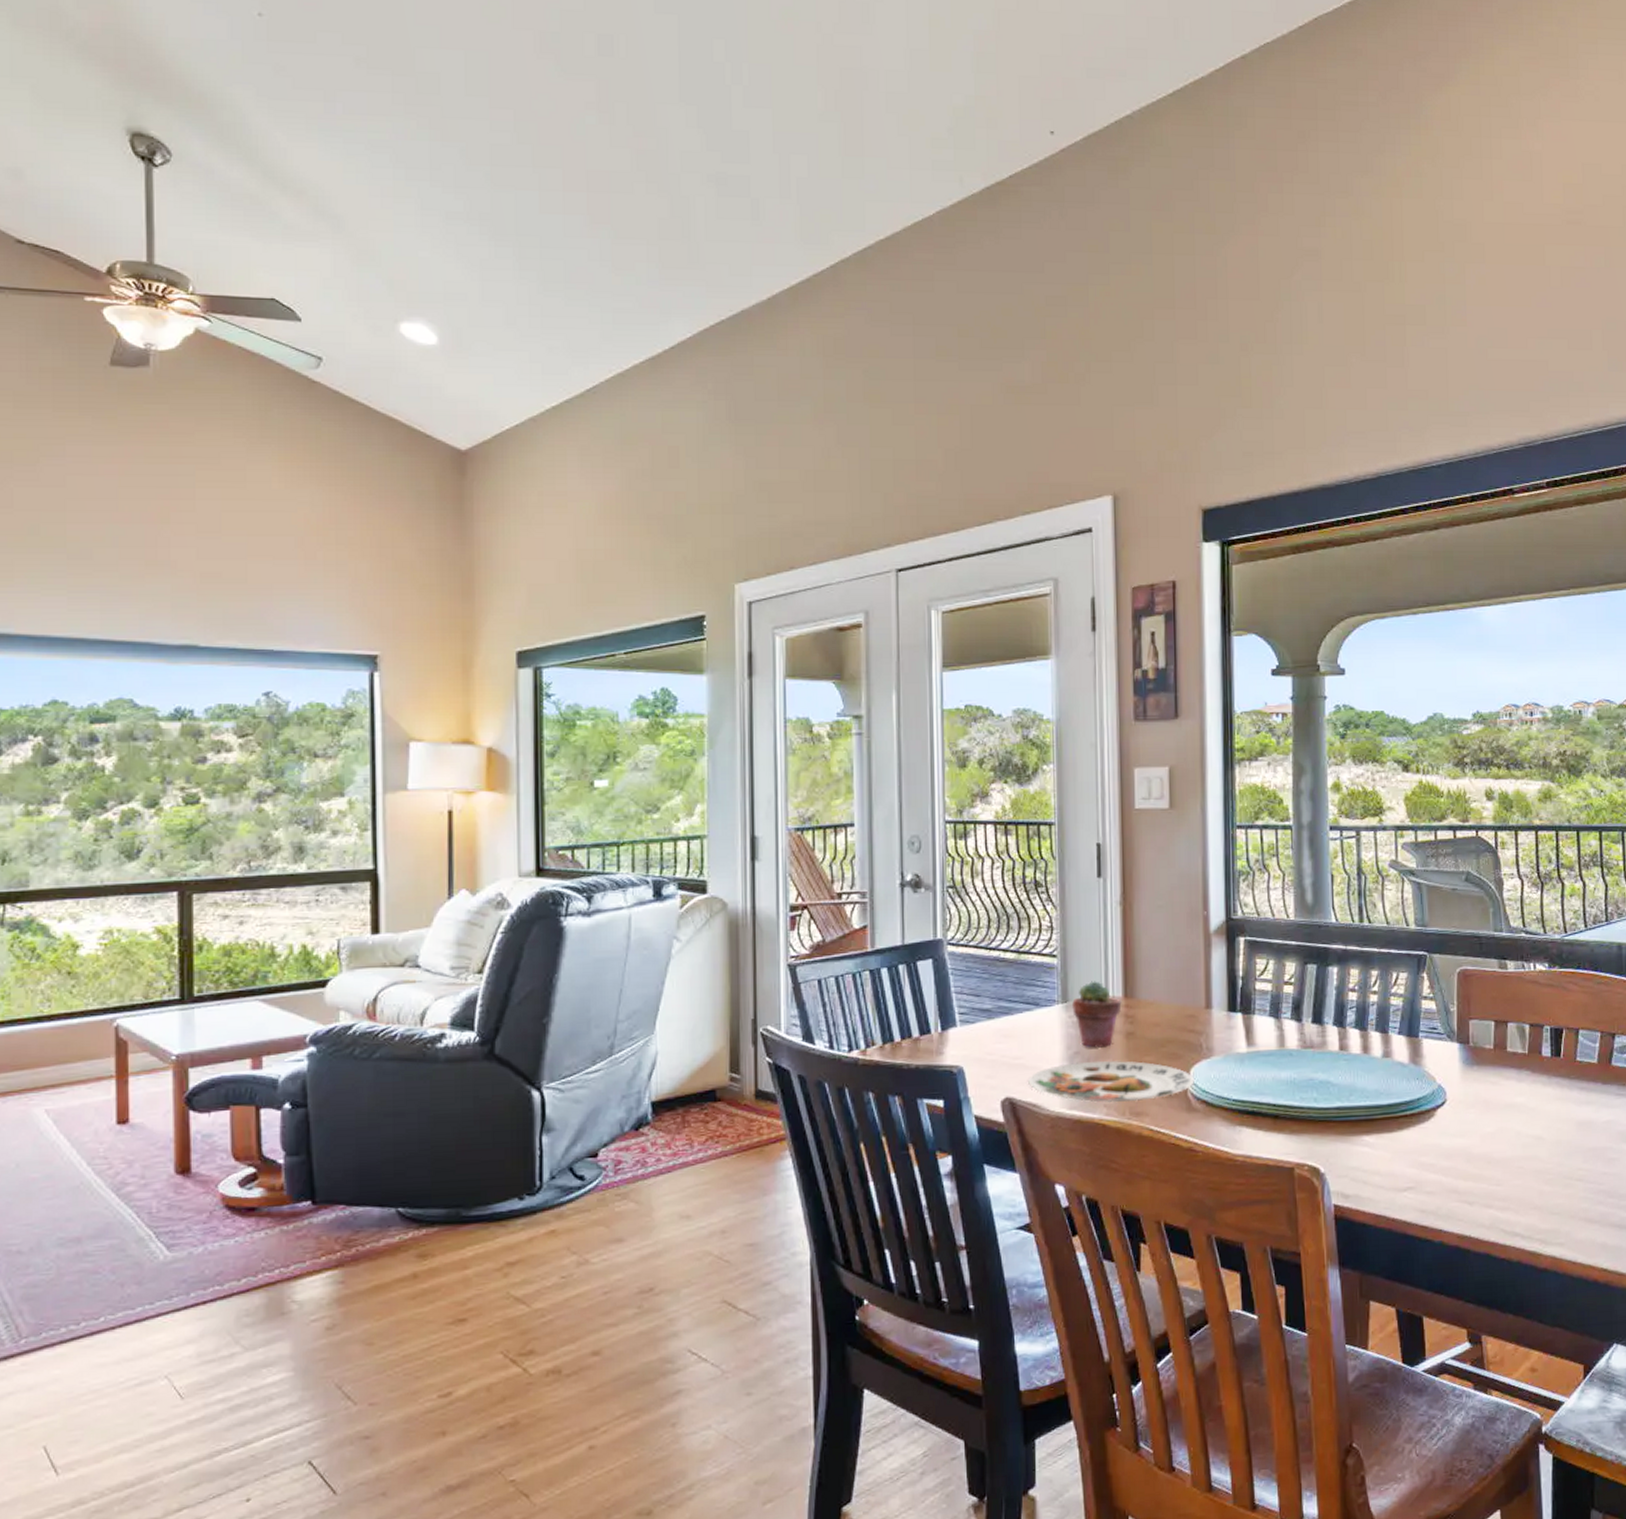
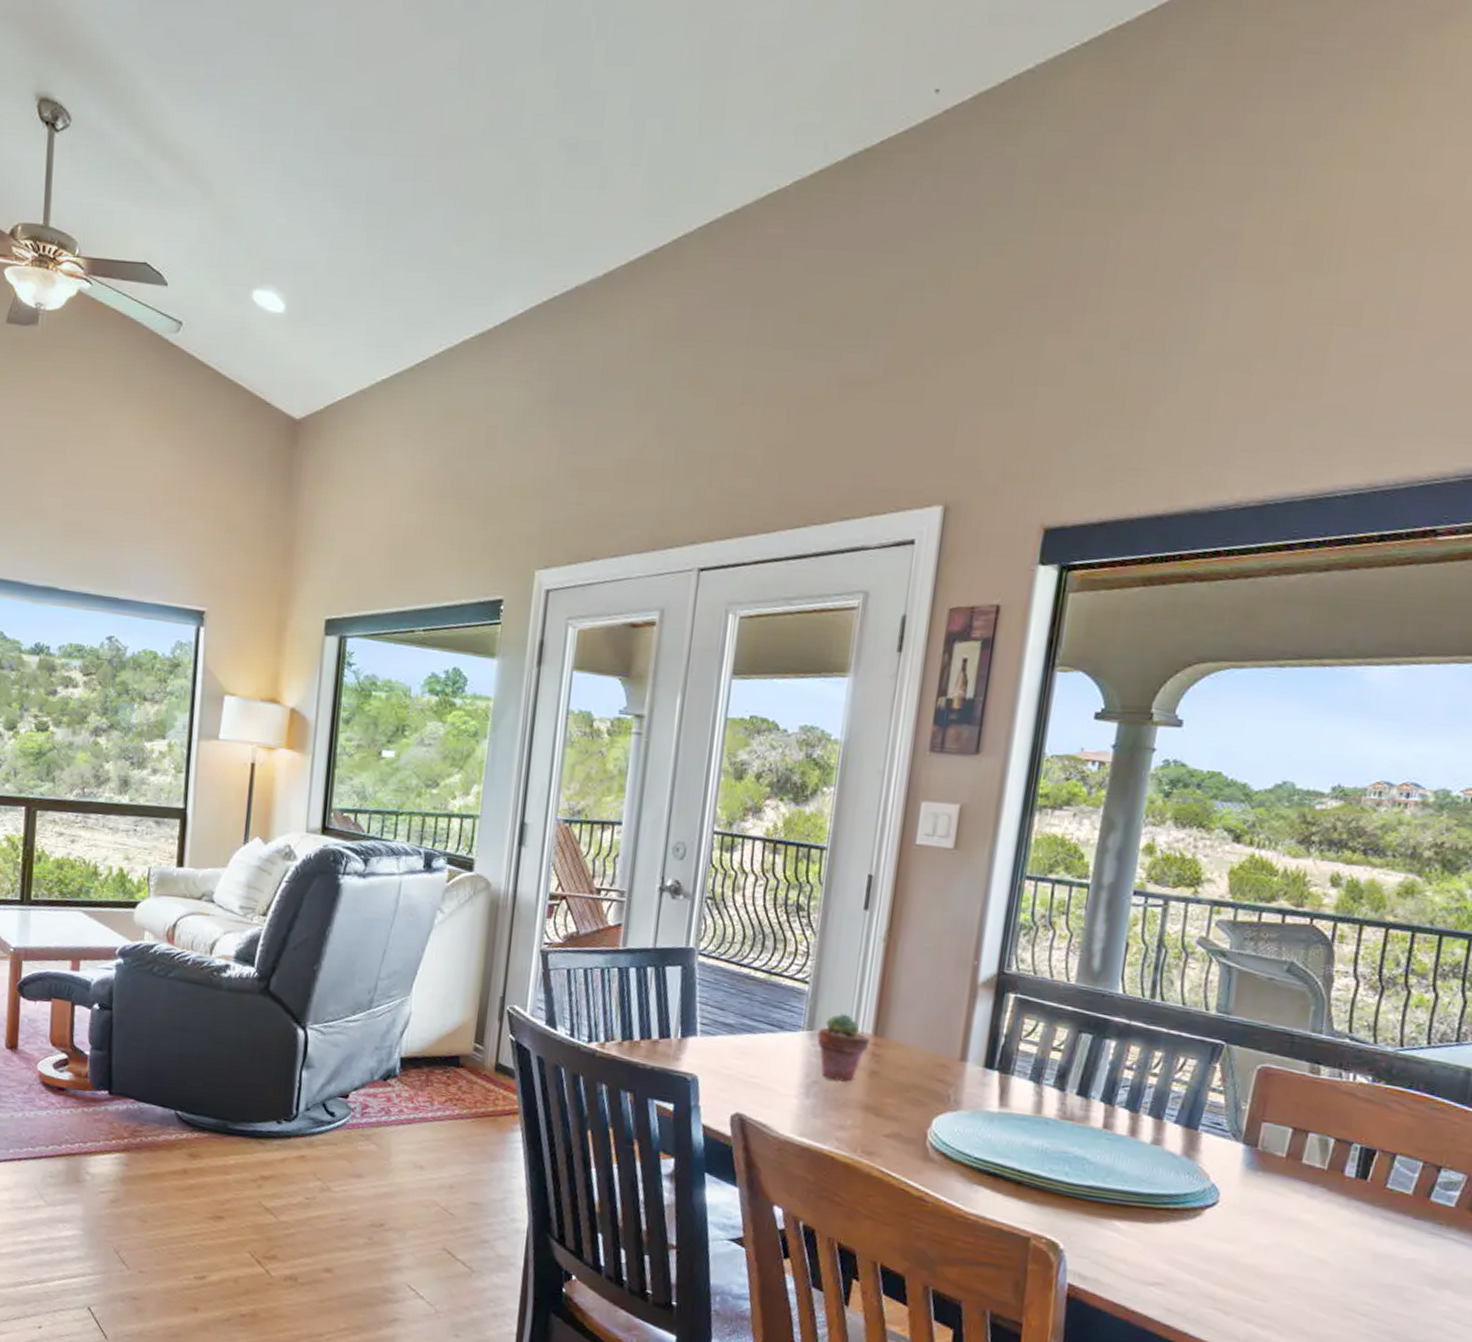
plate: present [1028,1060,1194,1103] -> none [761,1091,936,1142]

